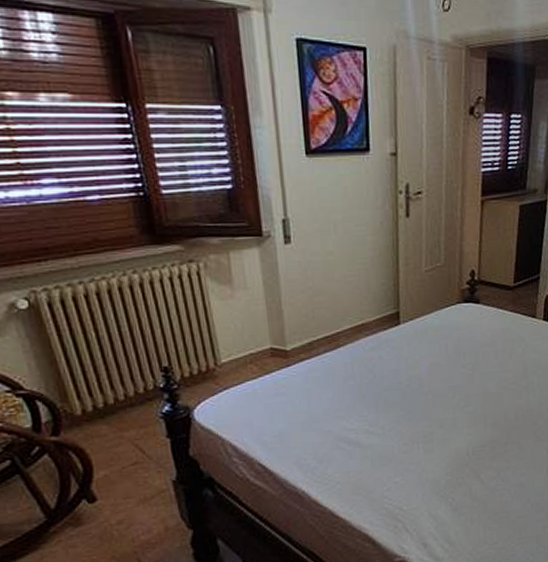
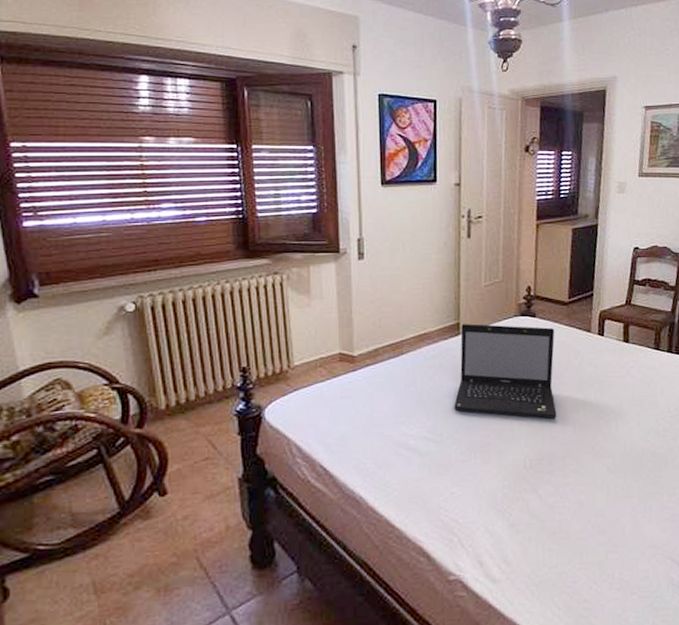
laptop: none [395,312,500,407] -> present [454,323,557,419]

